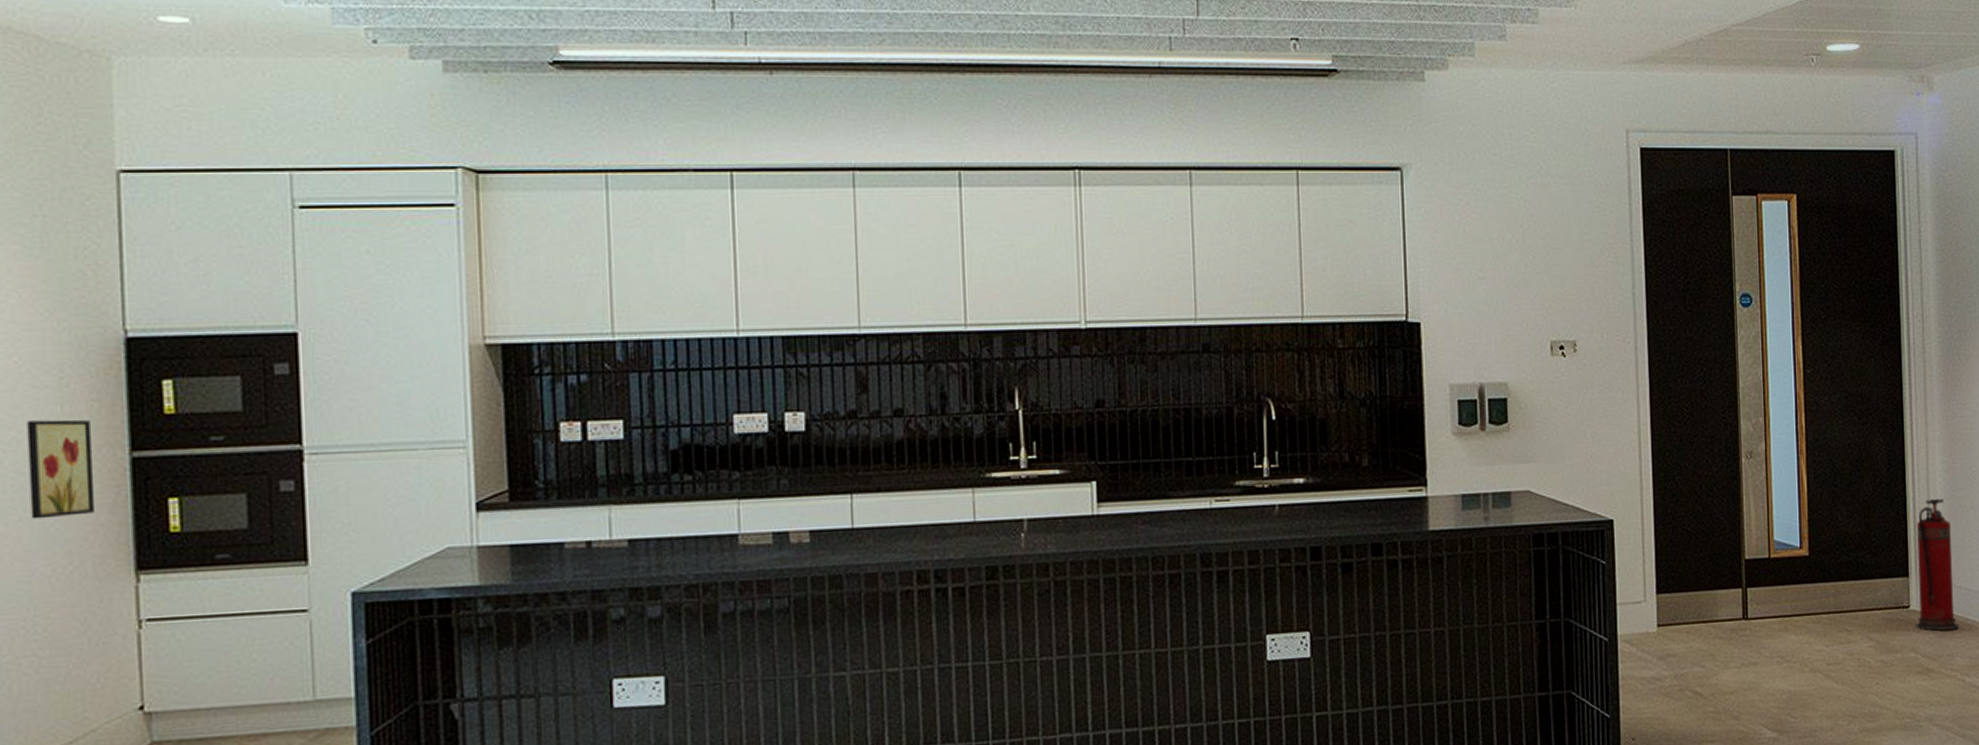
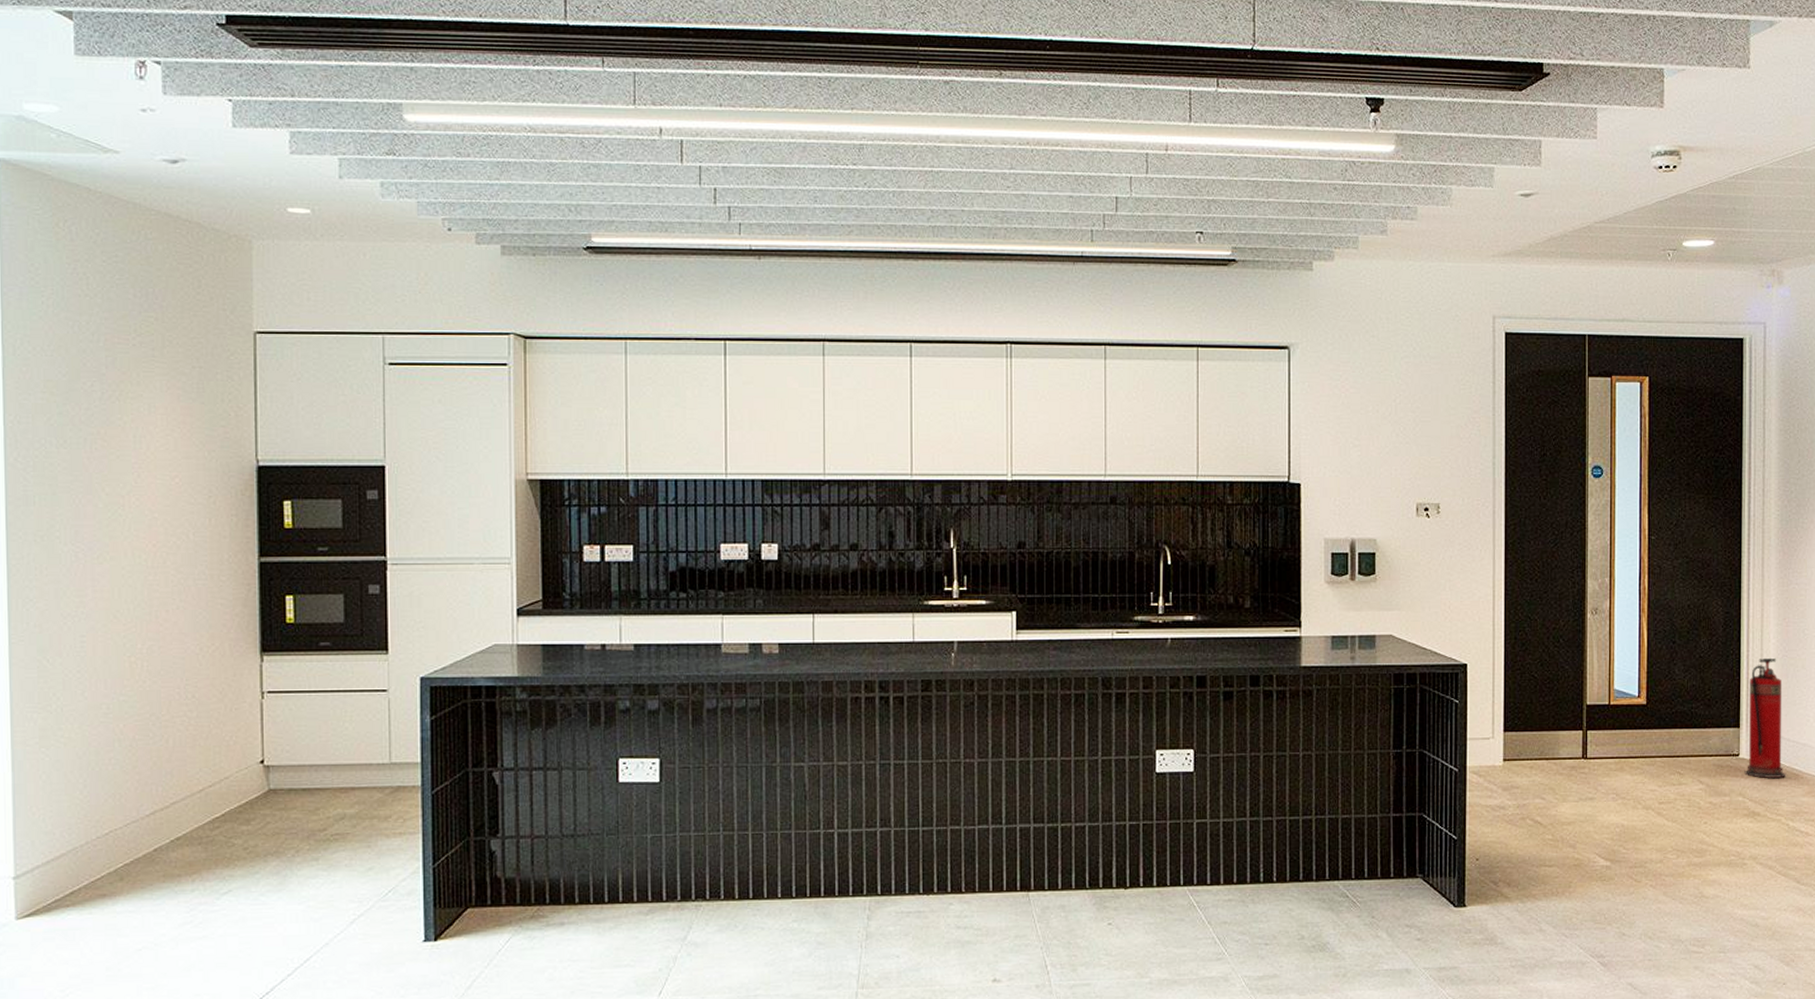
wall art: present [27,419,96,519] -> none [184,530,232,608]

